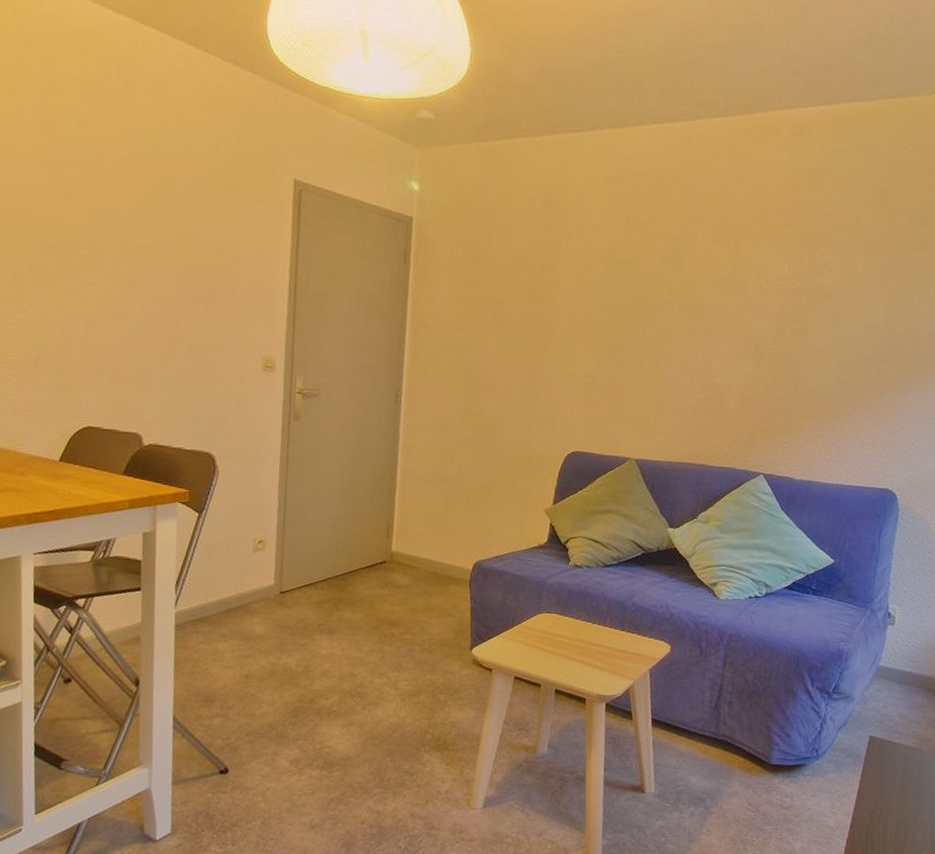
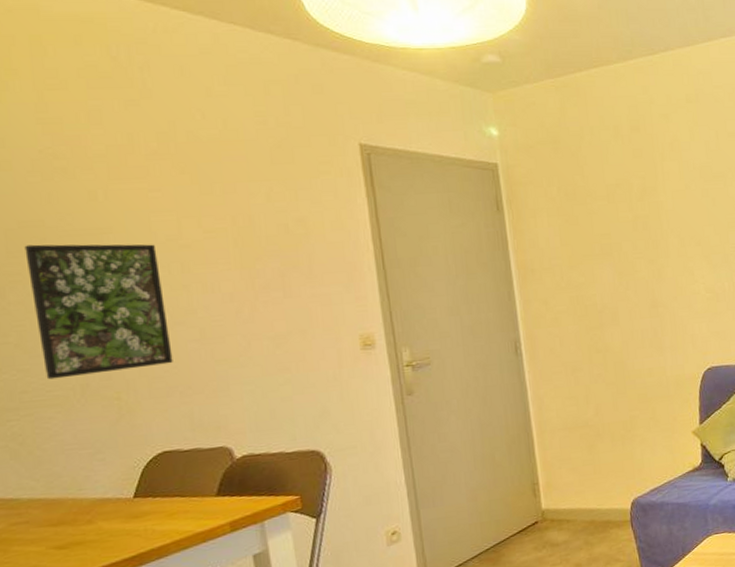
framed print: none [10,226,112,351] -> present [24,244,173,380]

